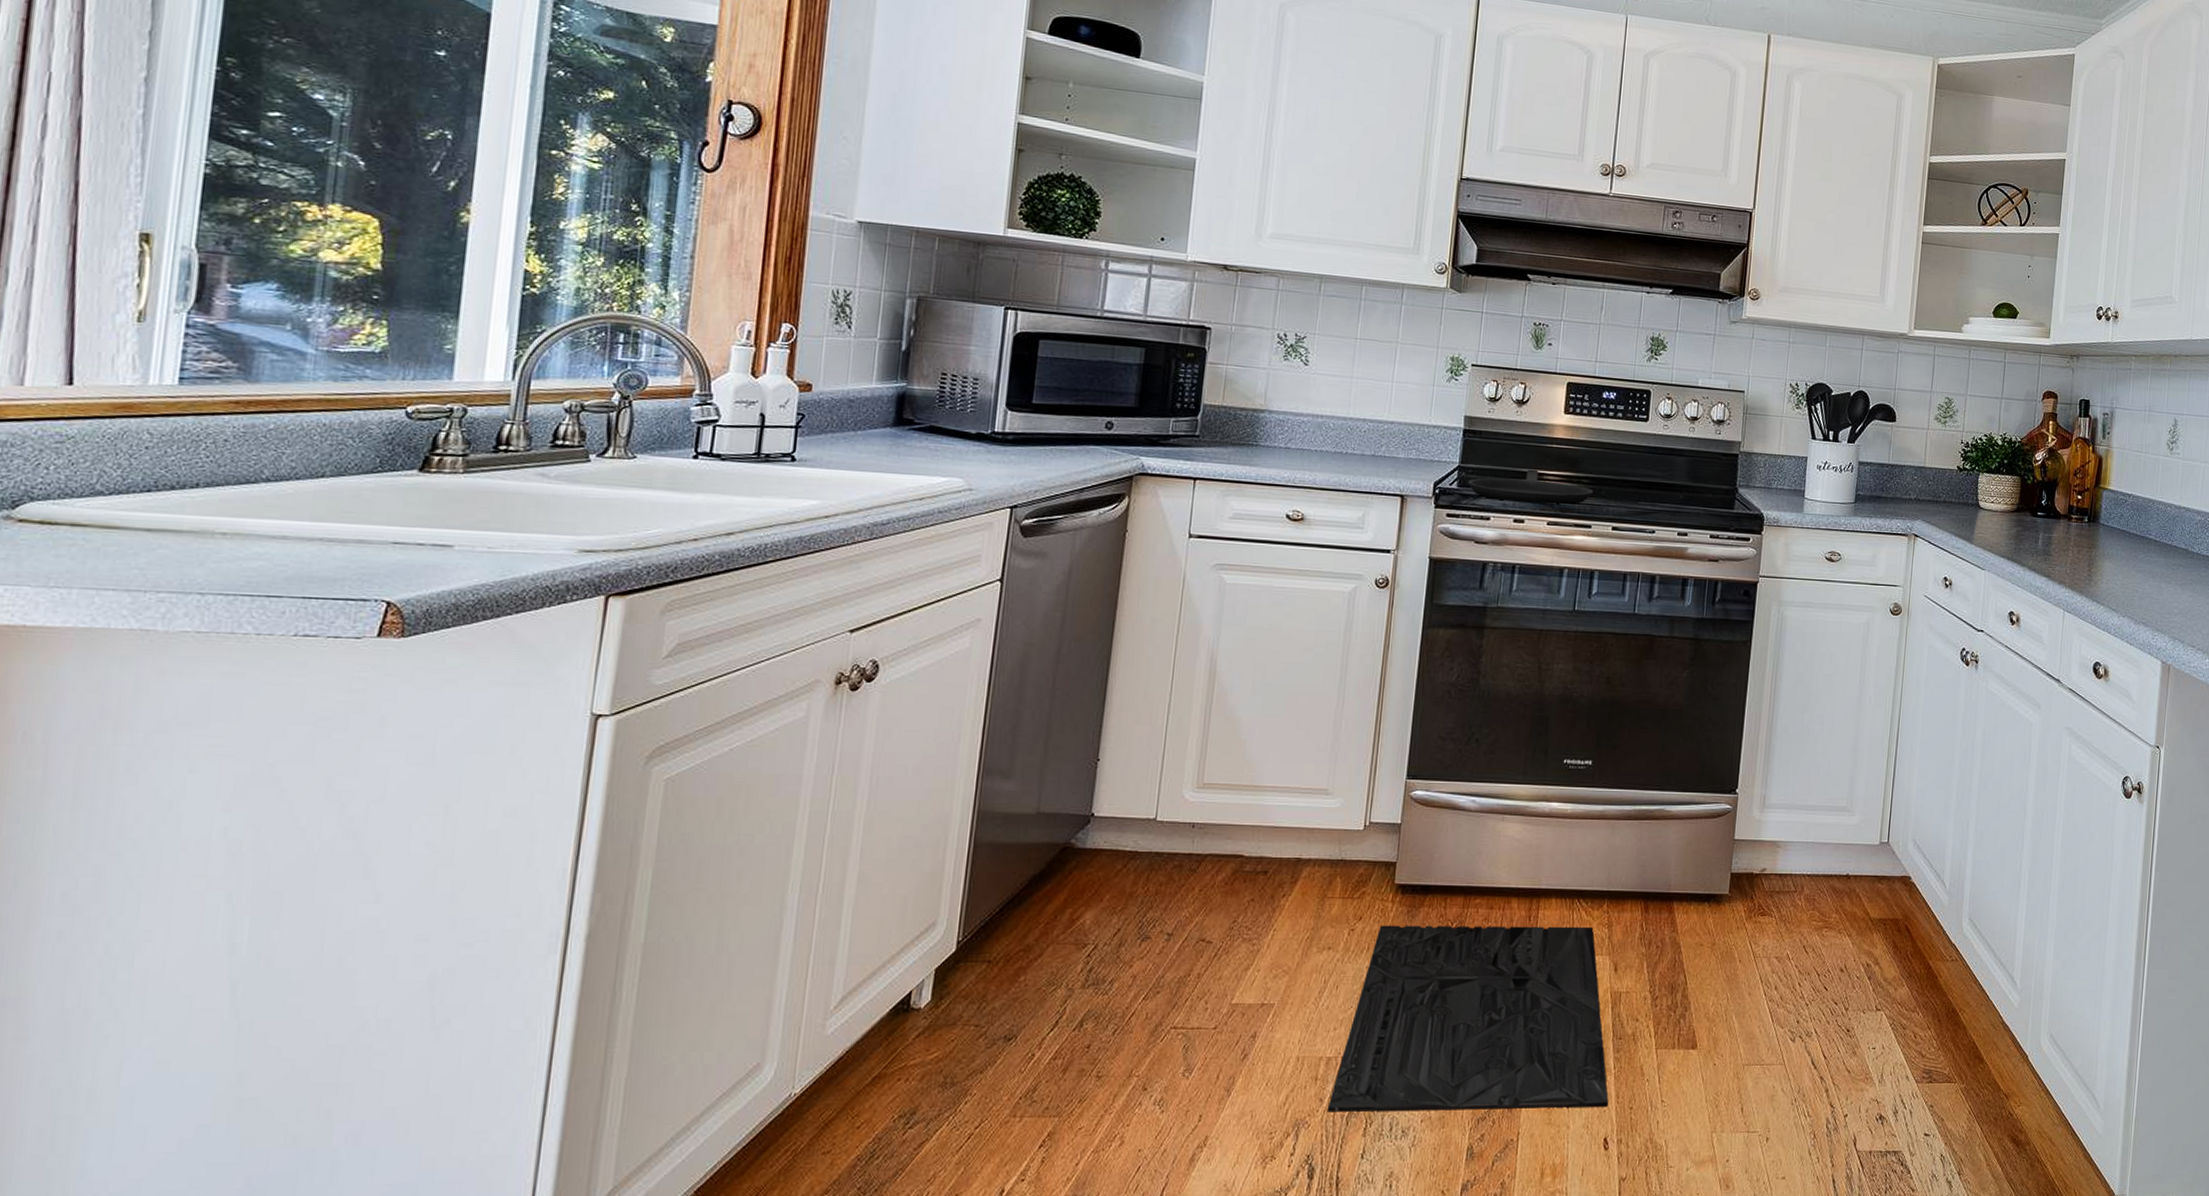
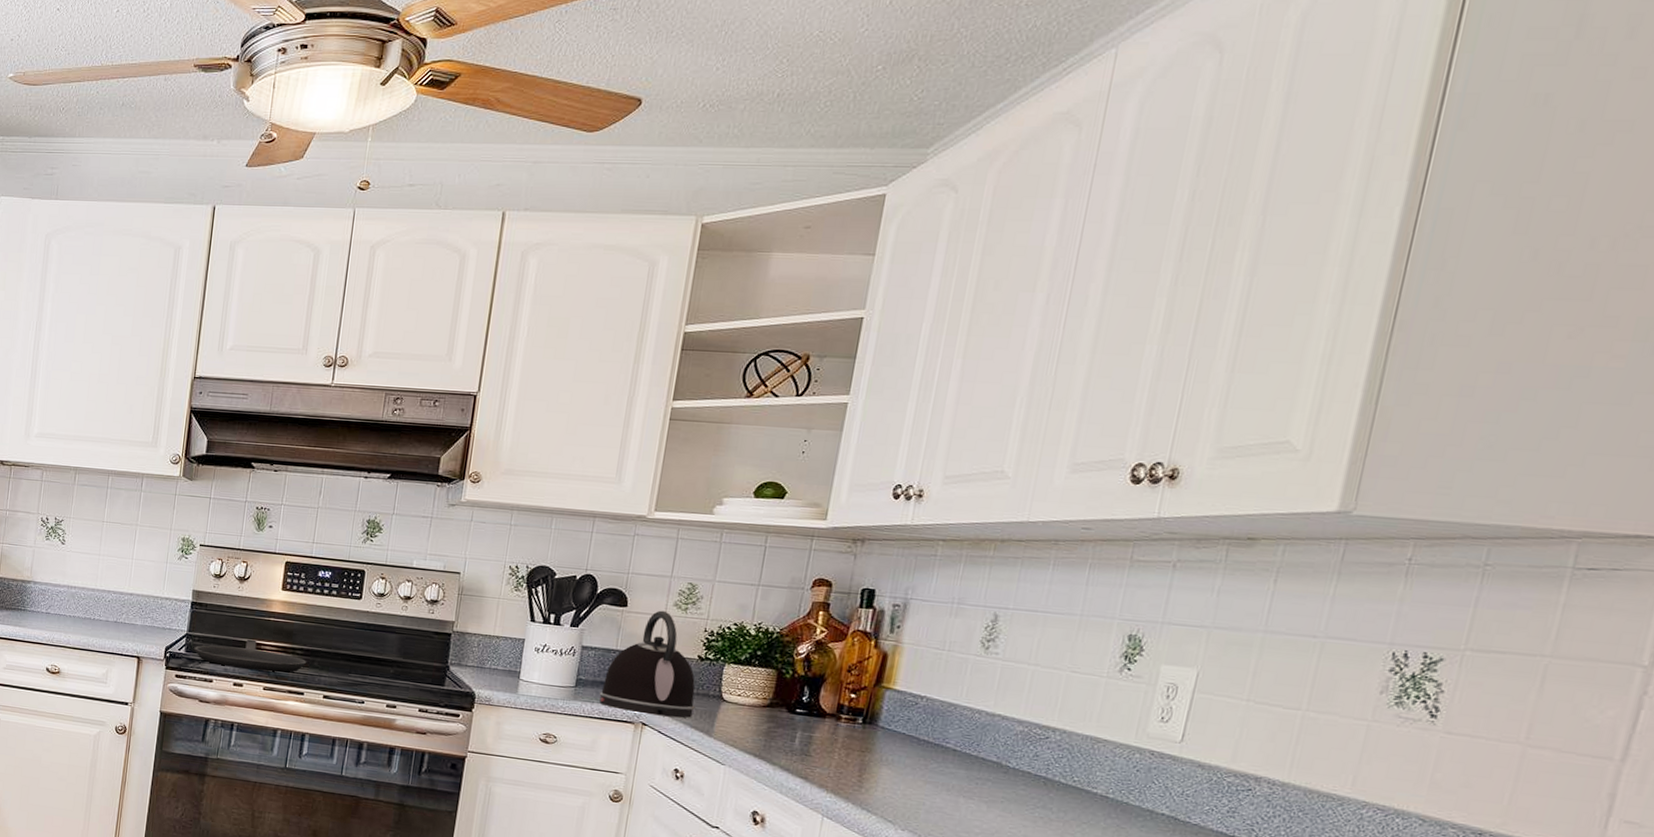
kettle: none [1876,424,1958,528] -> present [599,610,695,718]

